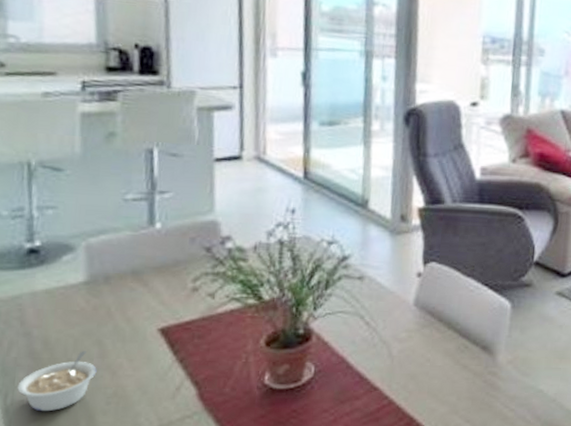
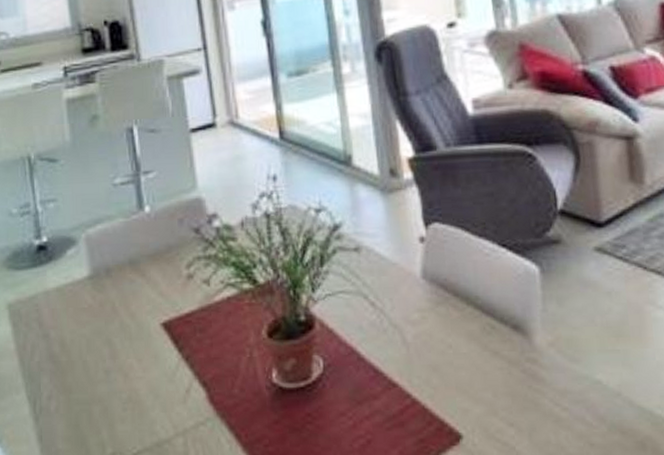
legume: present [17,351,97,412] -> none [43,352,110,420]

